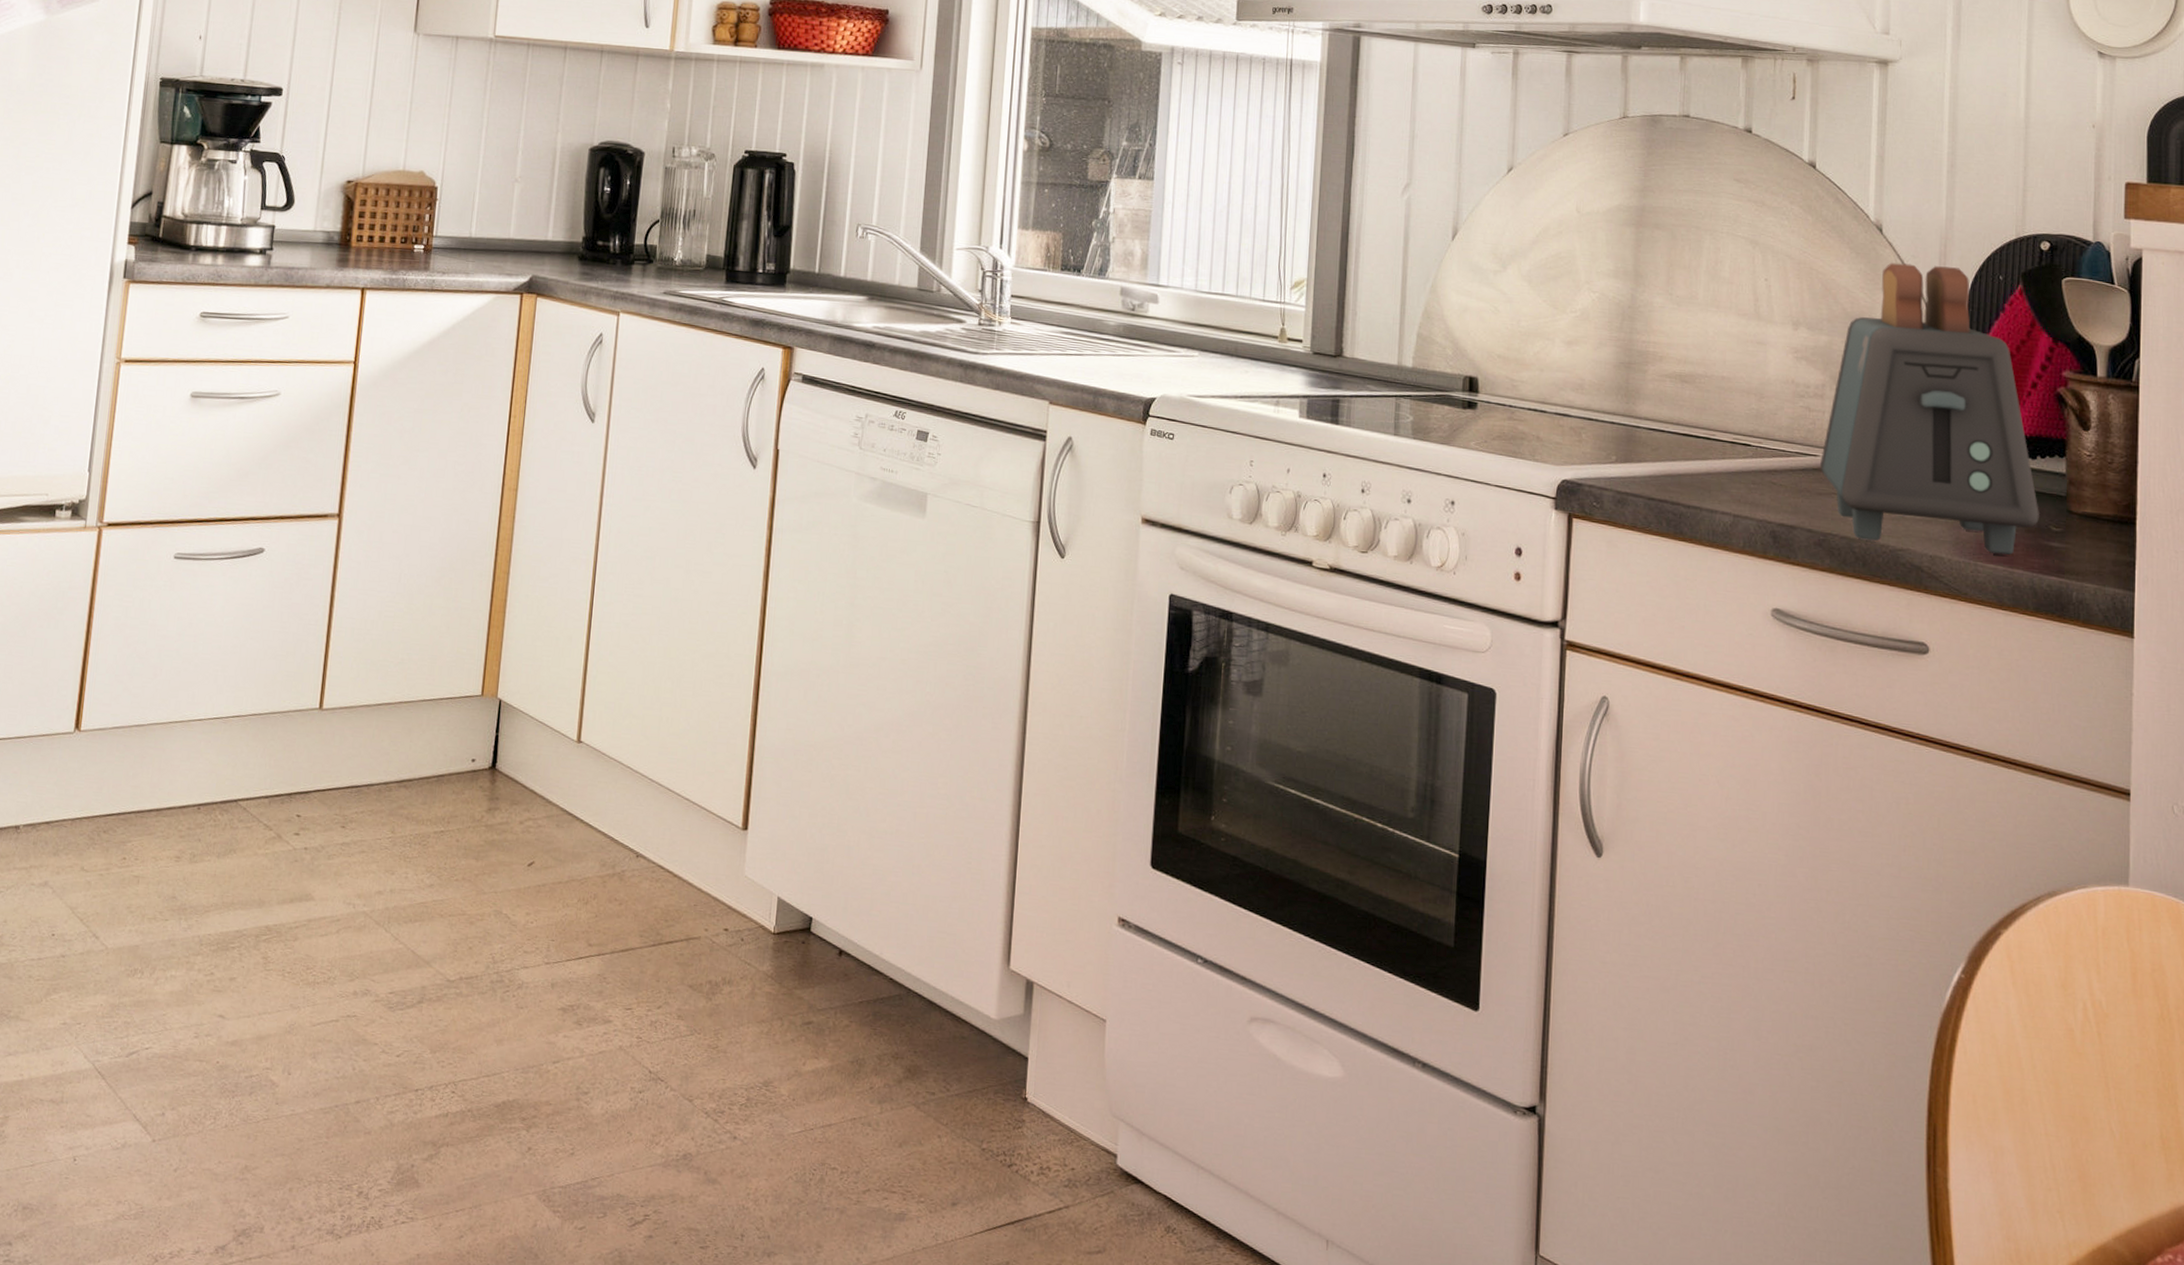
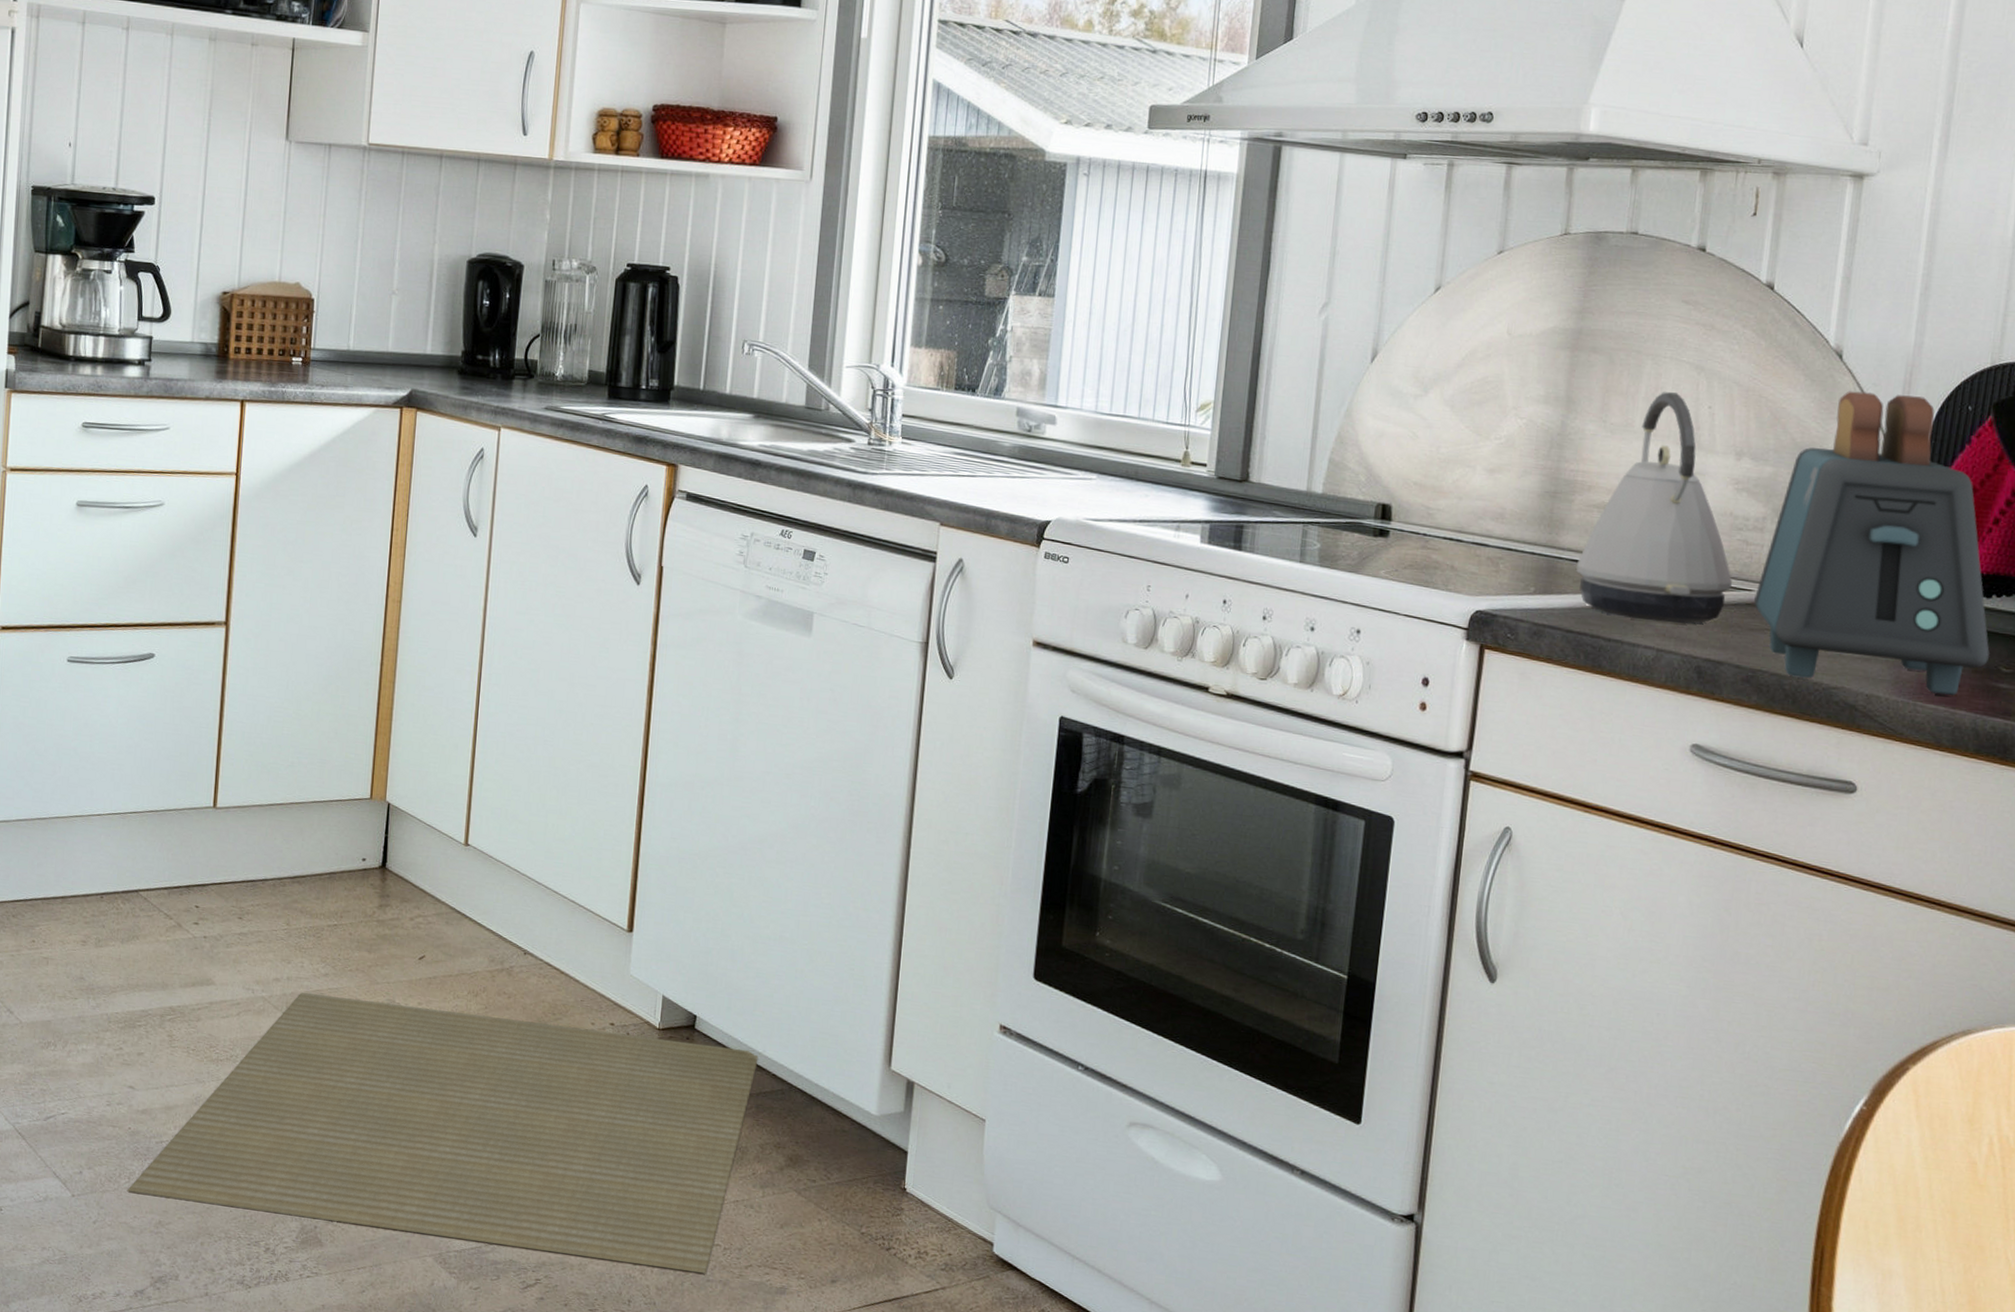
doormat: none [213,906,877,1202] -> present [128,992,760,1274]
kettle: none [1654,265,1799,489] -> present [1576,392,1733,624]

